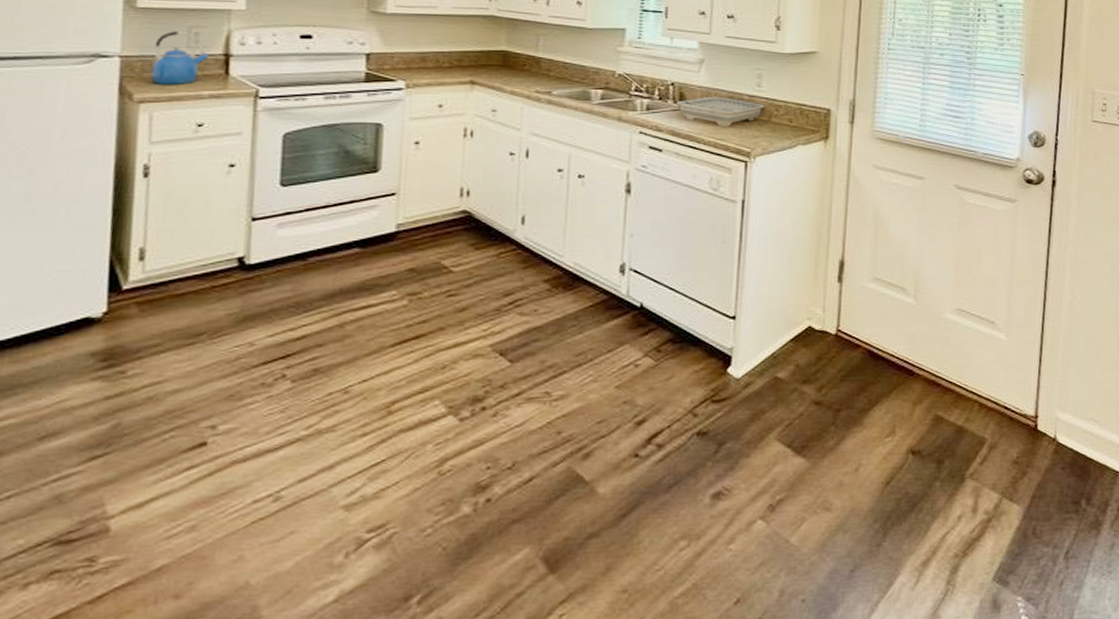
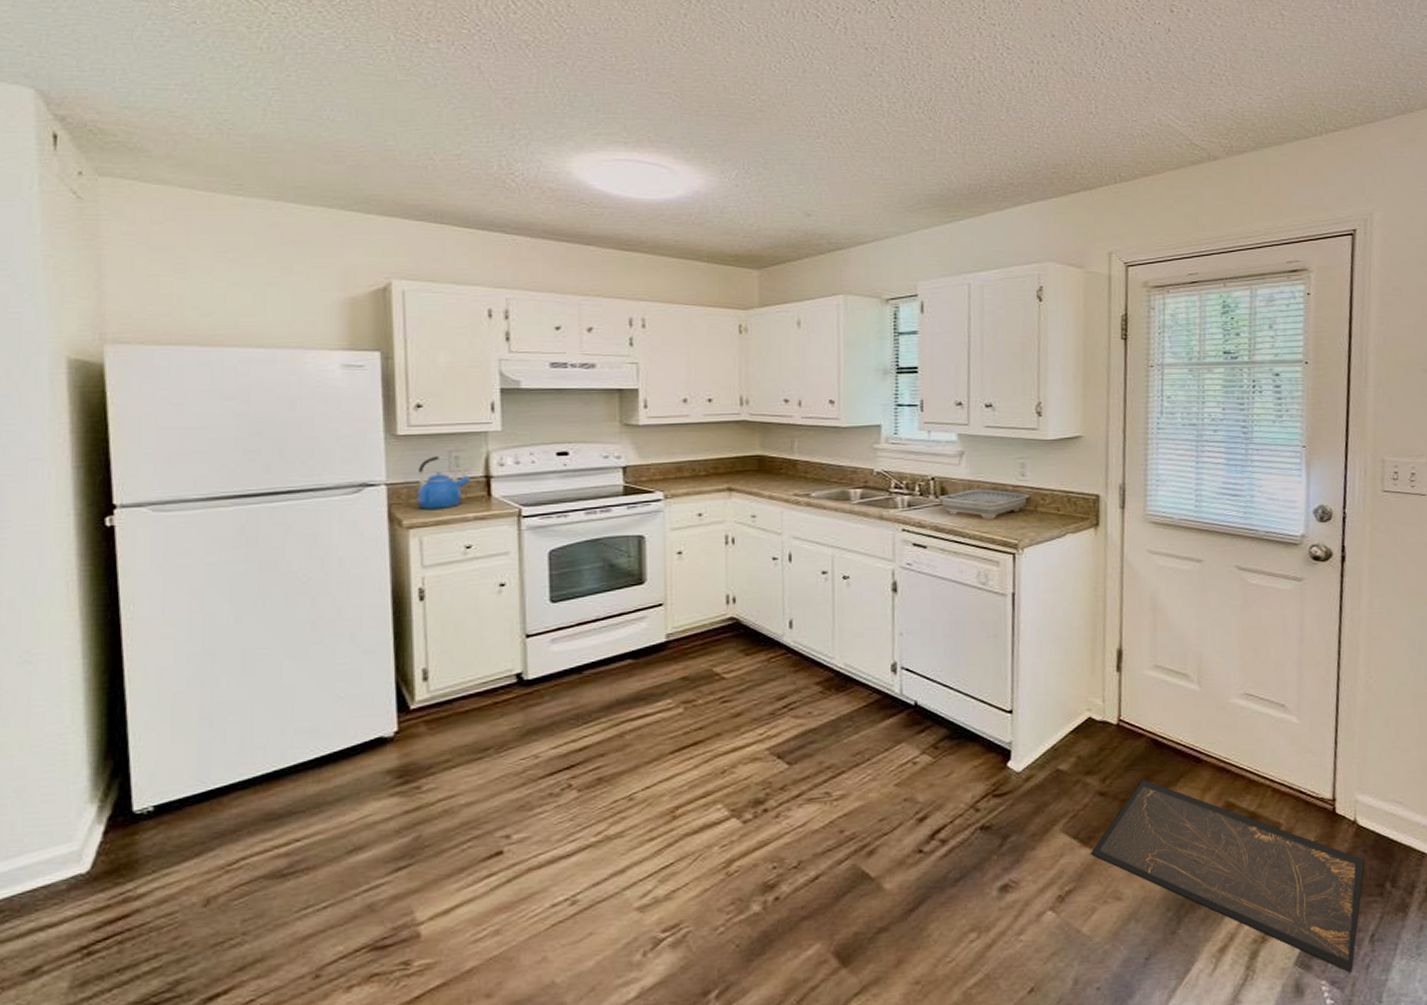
doormat: none [803,390,1062,589] -> present [1091,779,1364,973]

